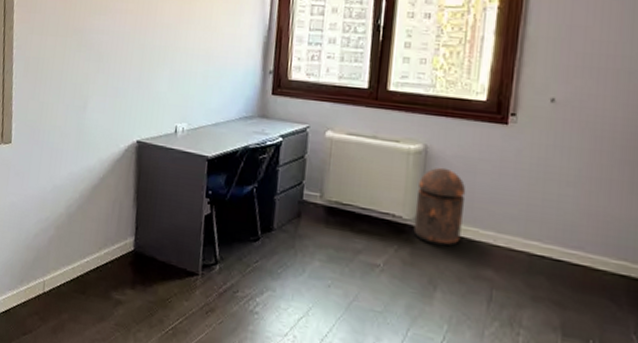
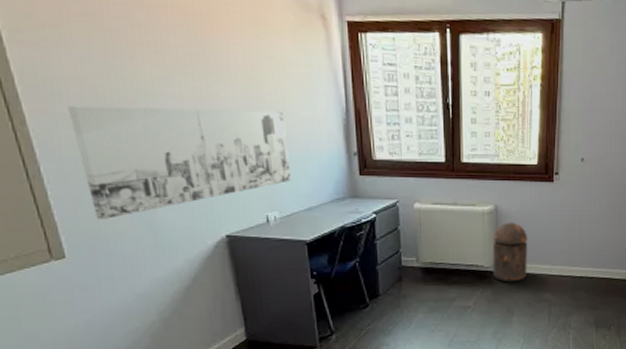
wall art: none [40,16,208,114] -> present [67,105,292,219]

